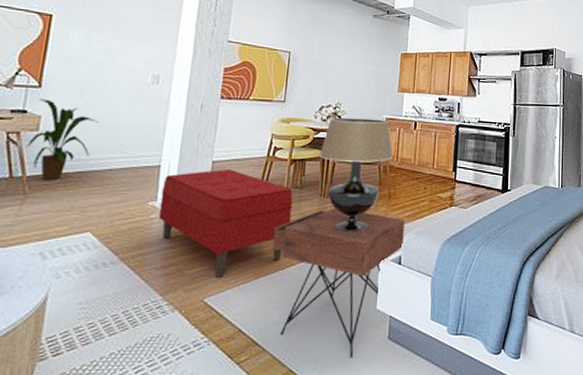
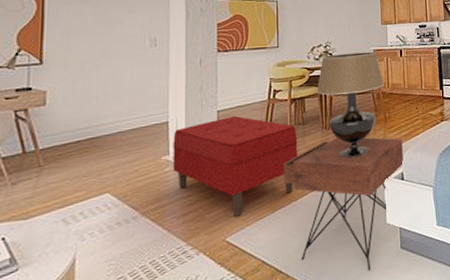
house plant: present [26,99,99,181] -> none [35,74,103,151]

